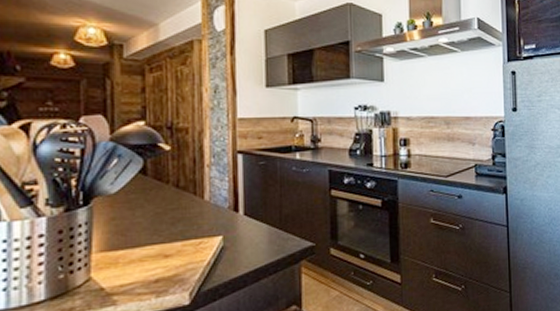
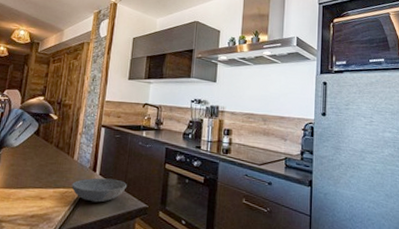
bowl: none [207,217,283,250] -> present [71,178,127,203]

